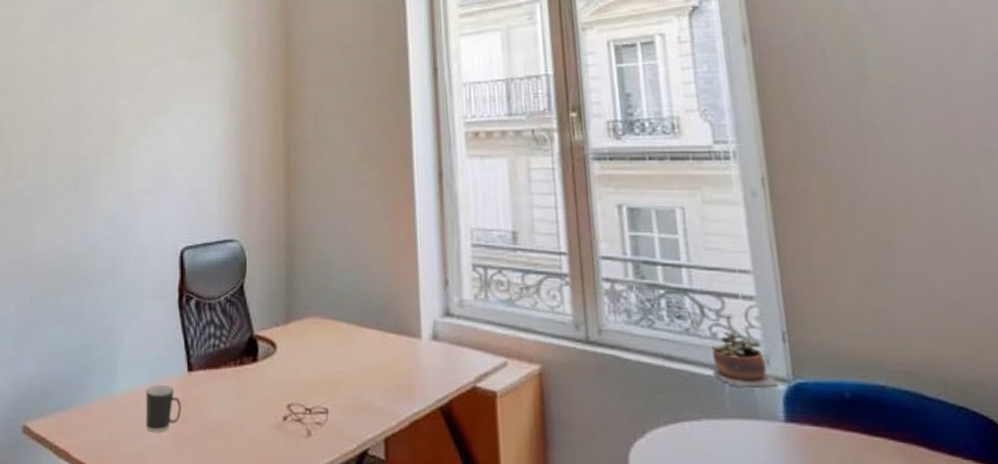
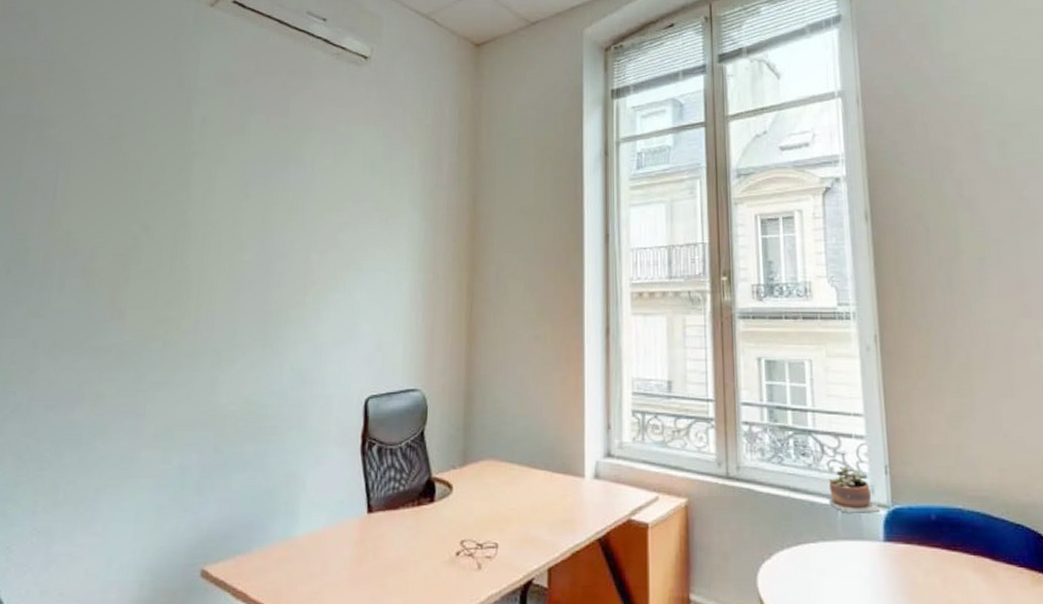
mug: present [145,385,182,432] -> none [324,527,360,571]

